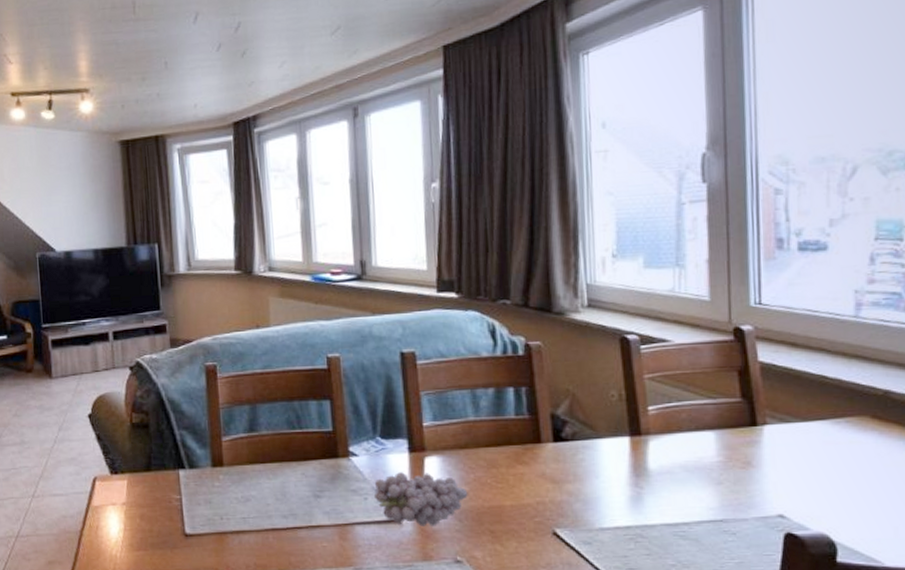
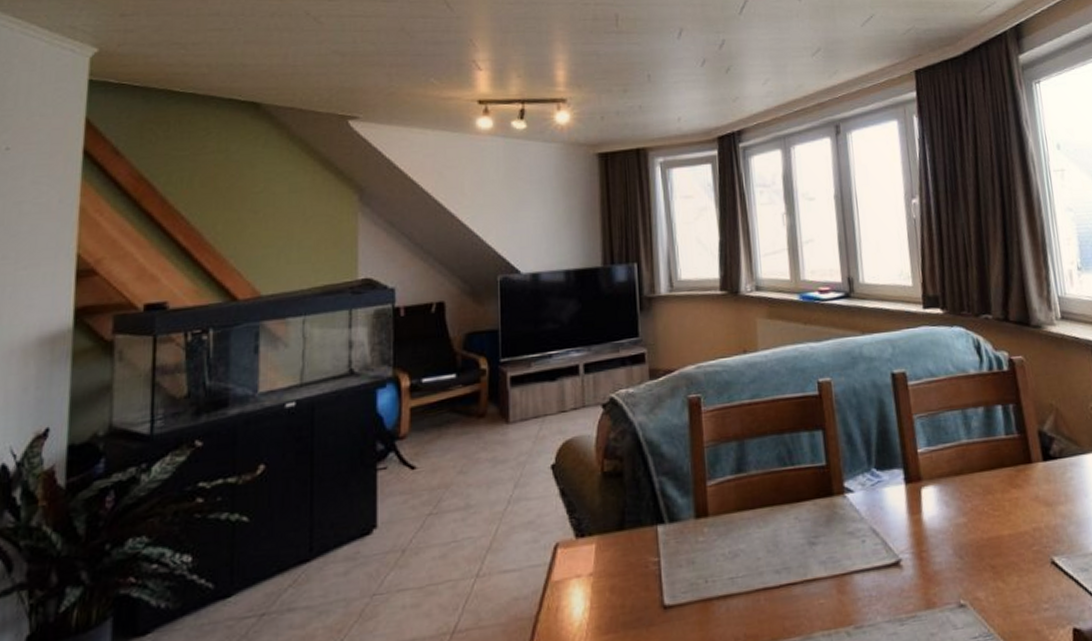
fruit: present [374,472,468,527] -> none [871,505,967,569]

